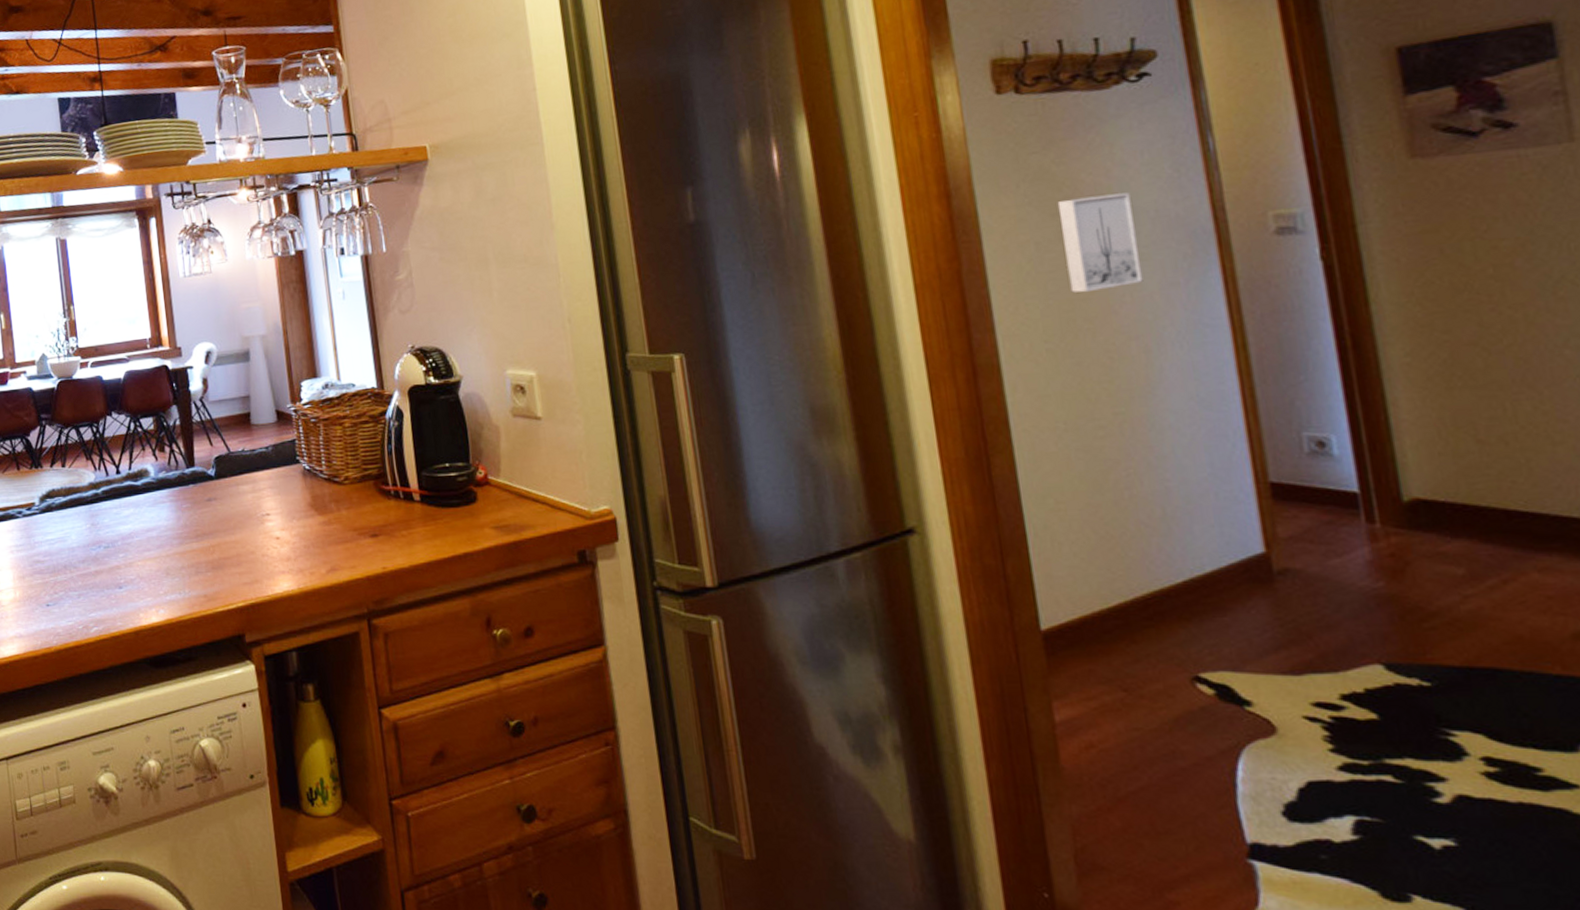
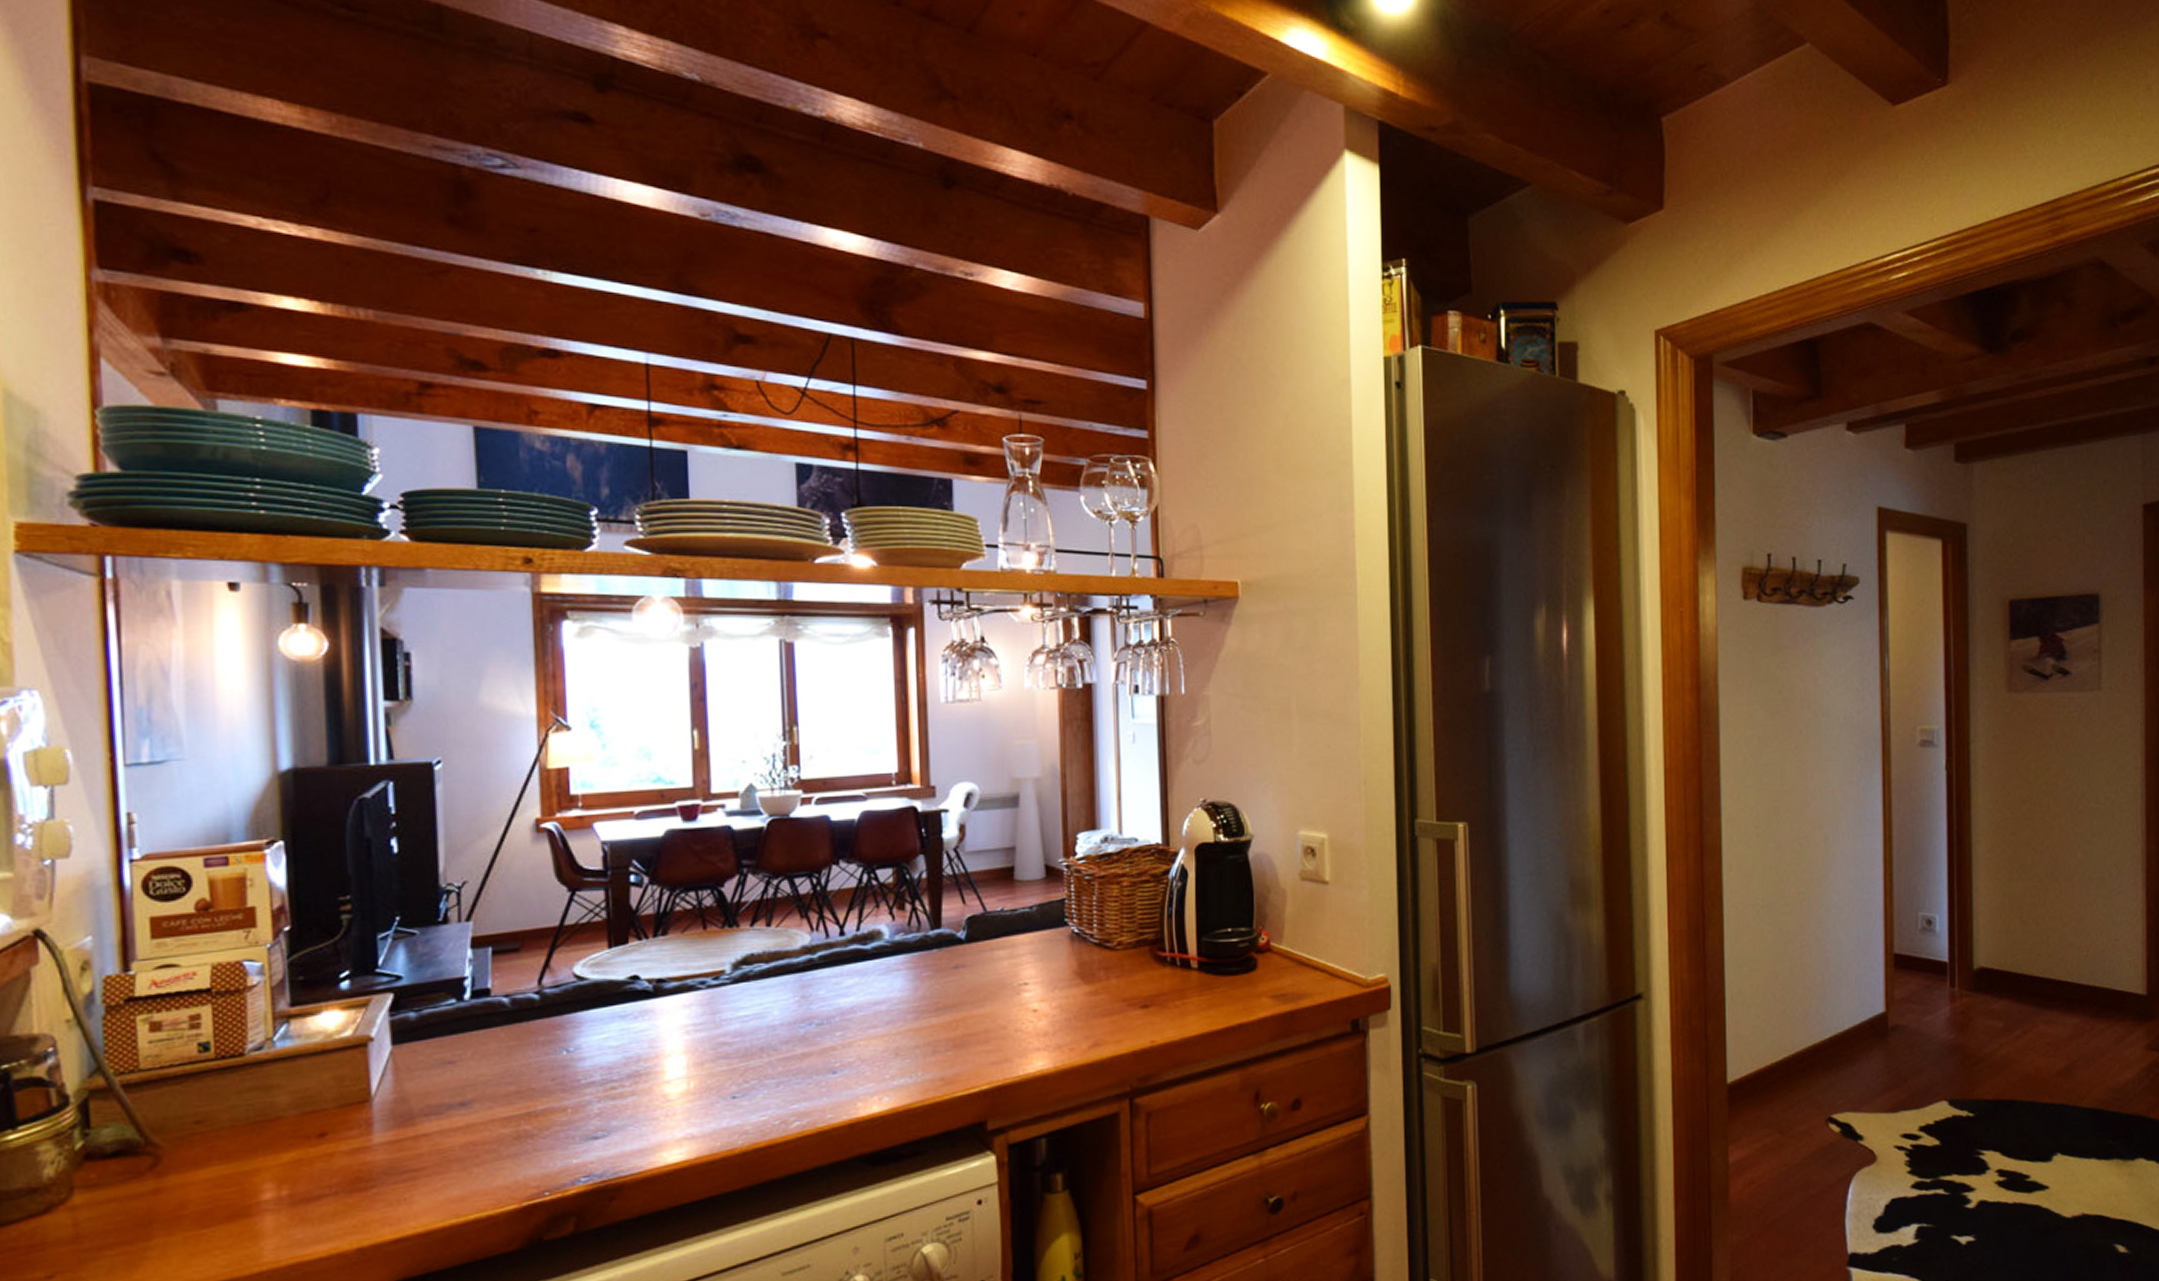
wall art: present [1057,192,1143,293] -> none [1777,700,1830,785]

